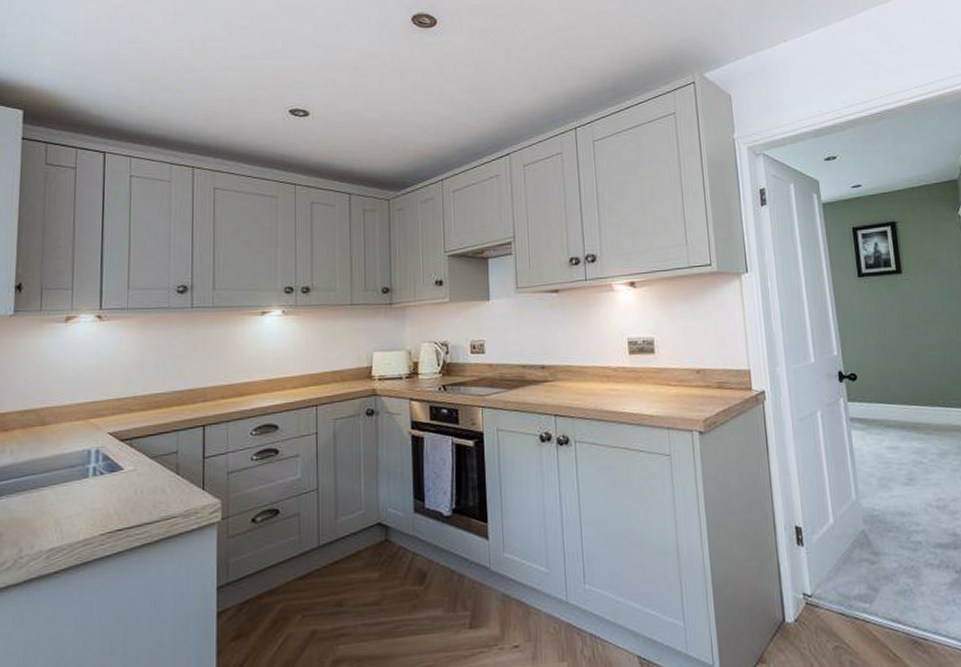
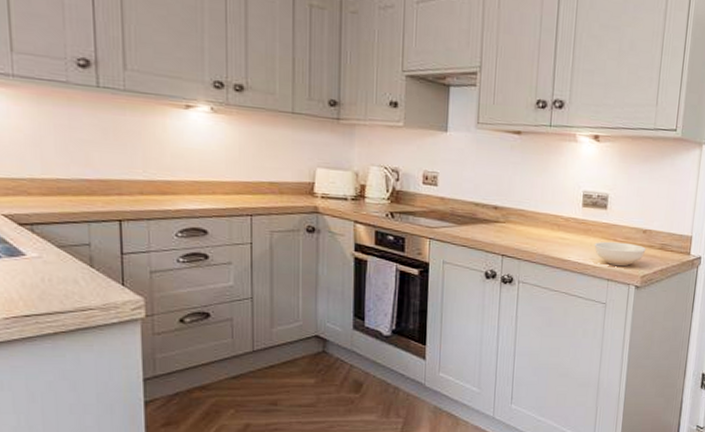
bowl: none [647,385,703,413] -> present [594,241,646,267]

